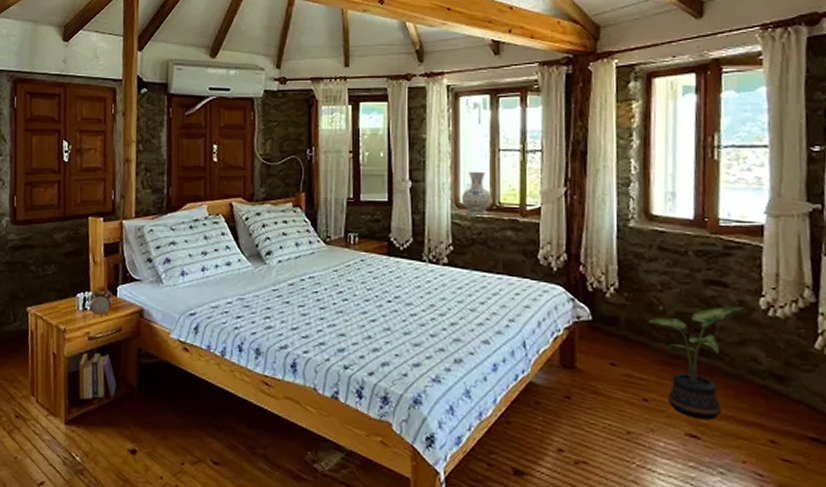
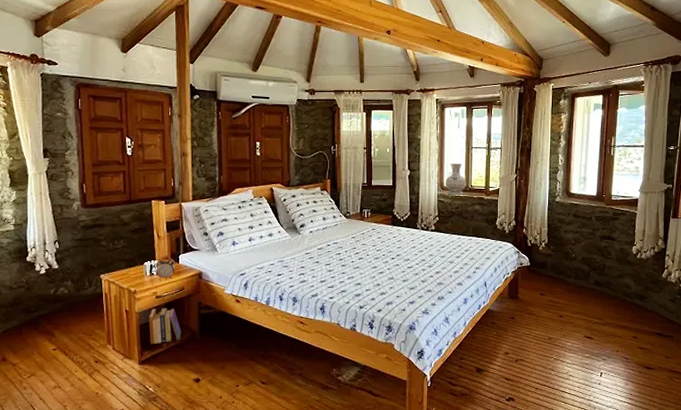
potted plant: present [648,307,745,420] -> none [565,253,624,327]

